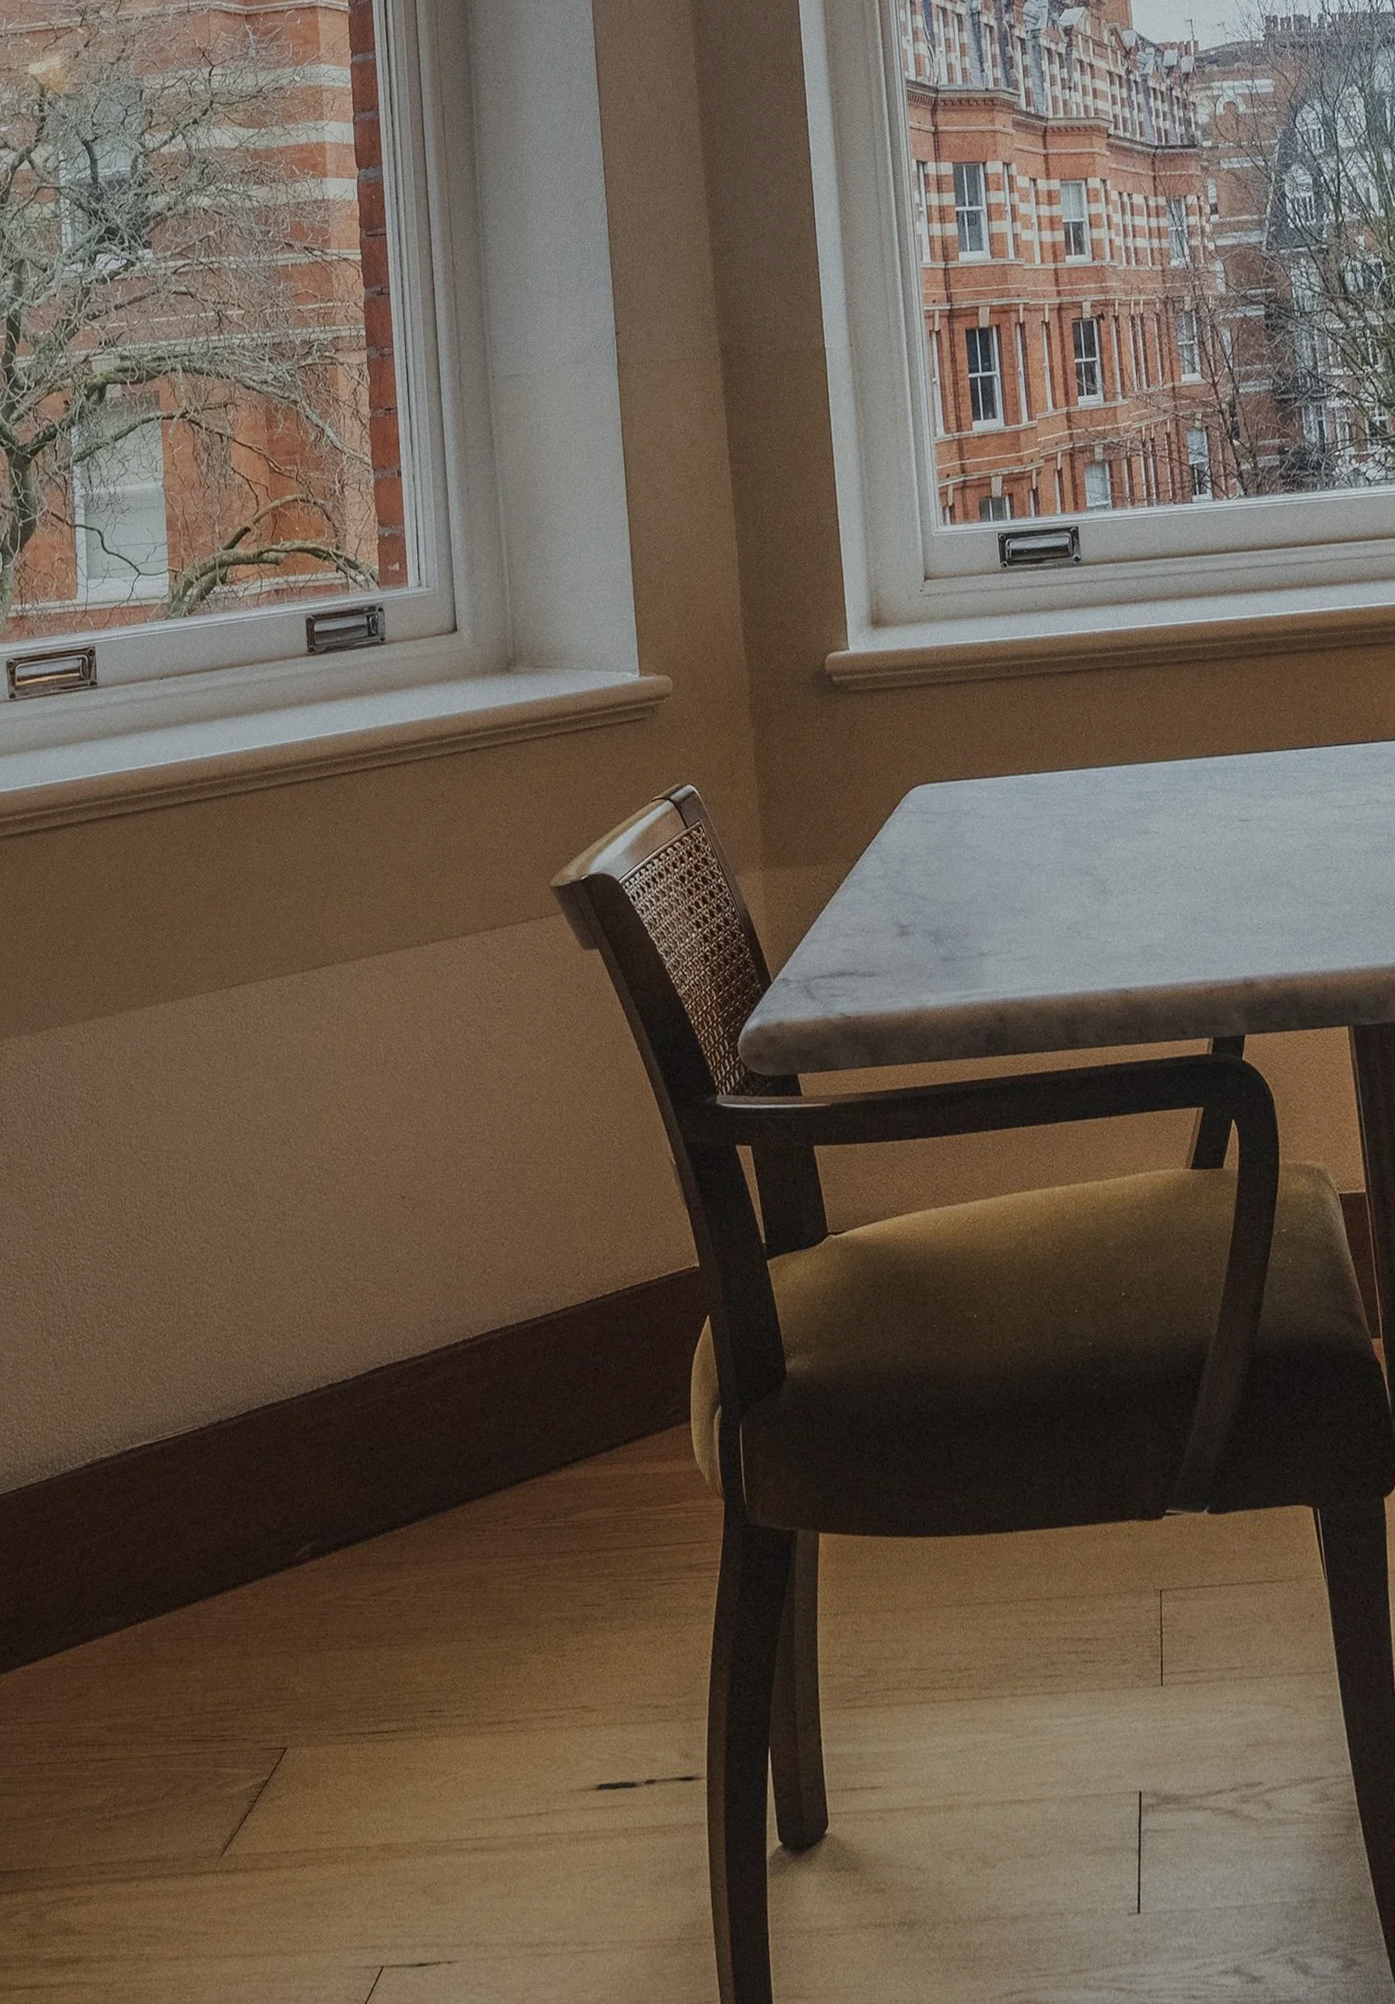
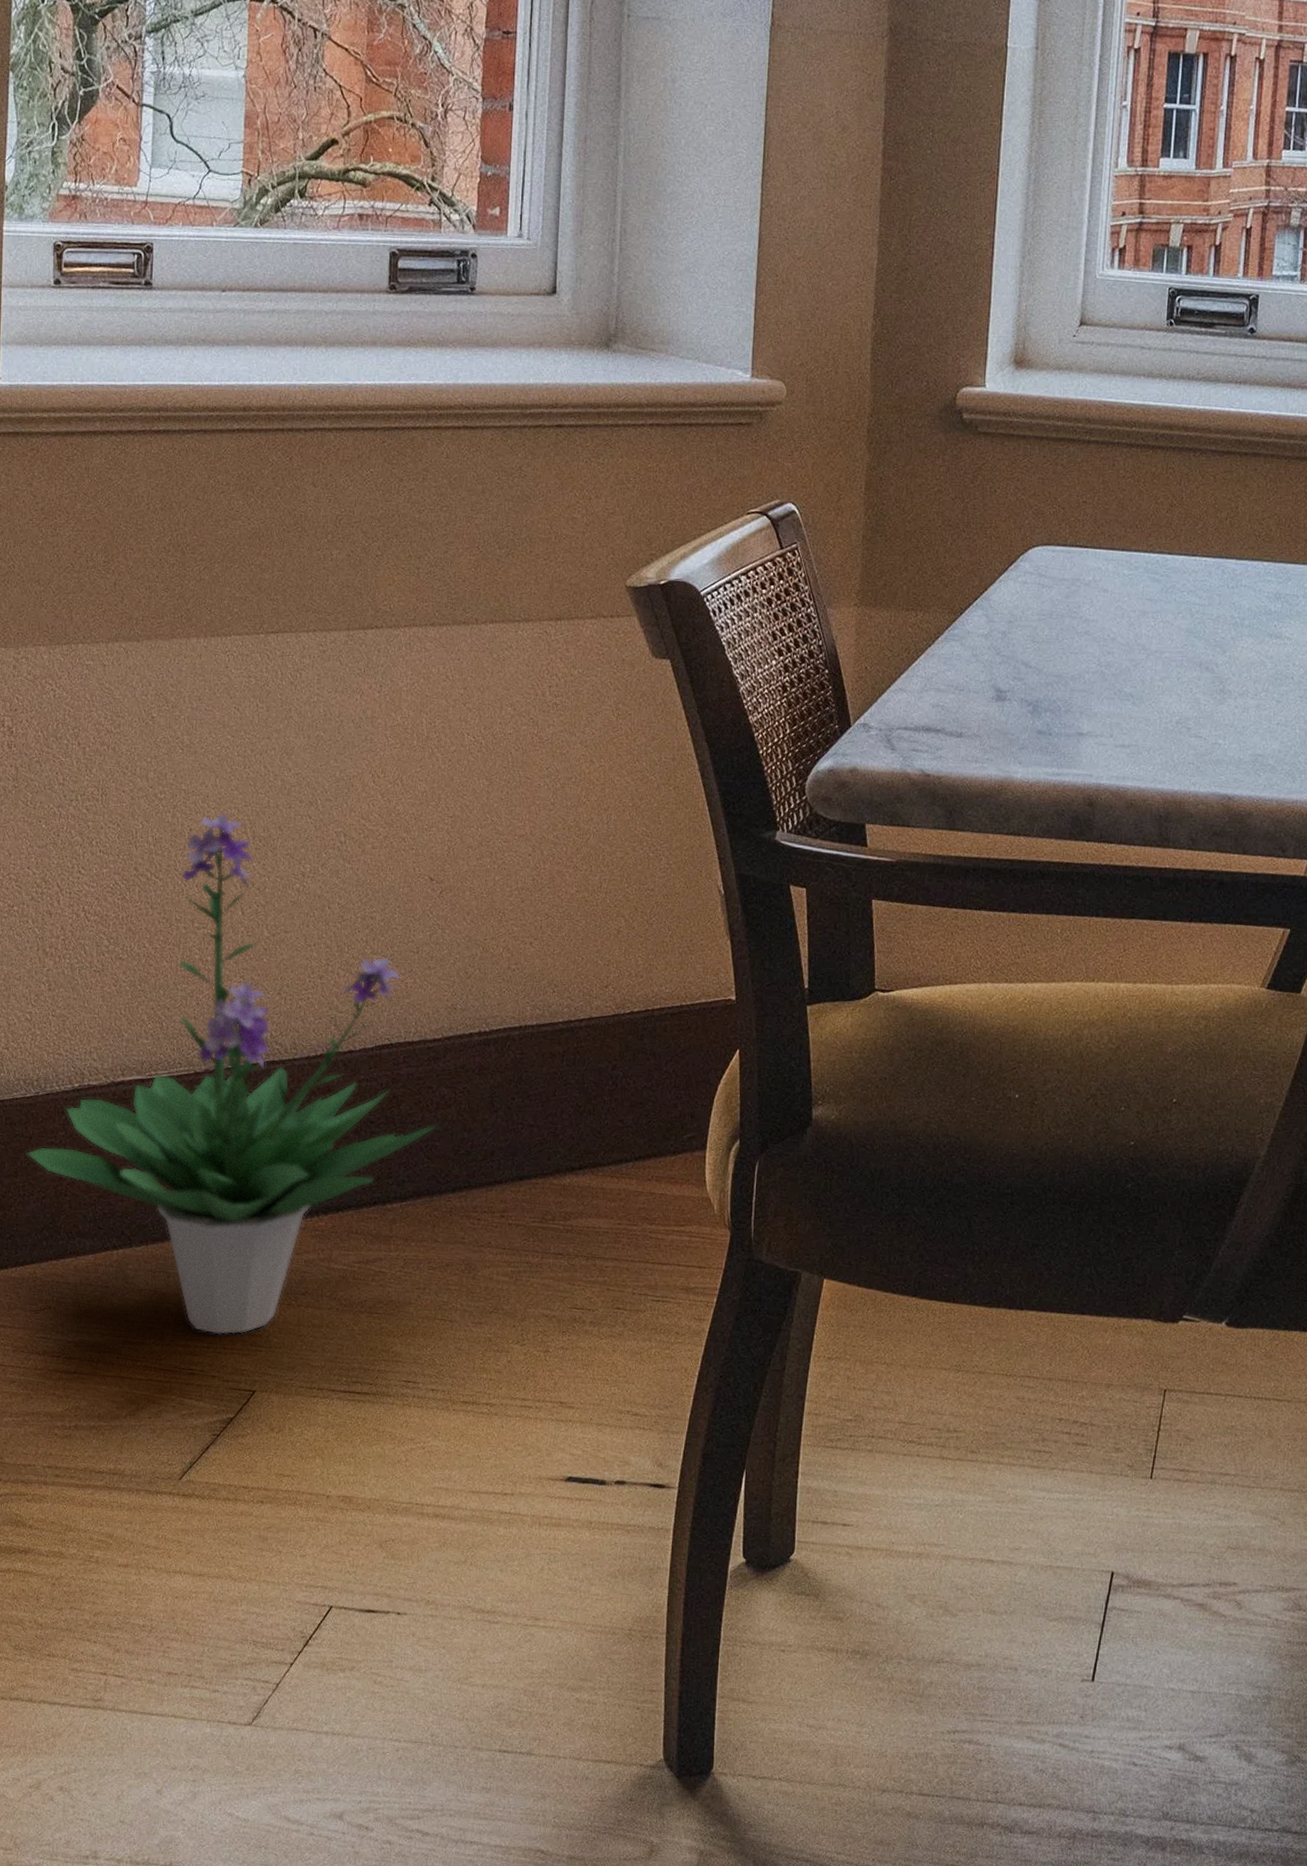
potted plant: none [46,1166,435,1695] -> present [26,812,438,1336]

